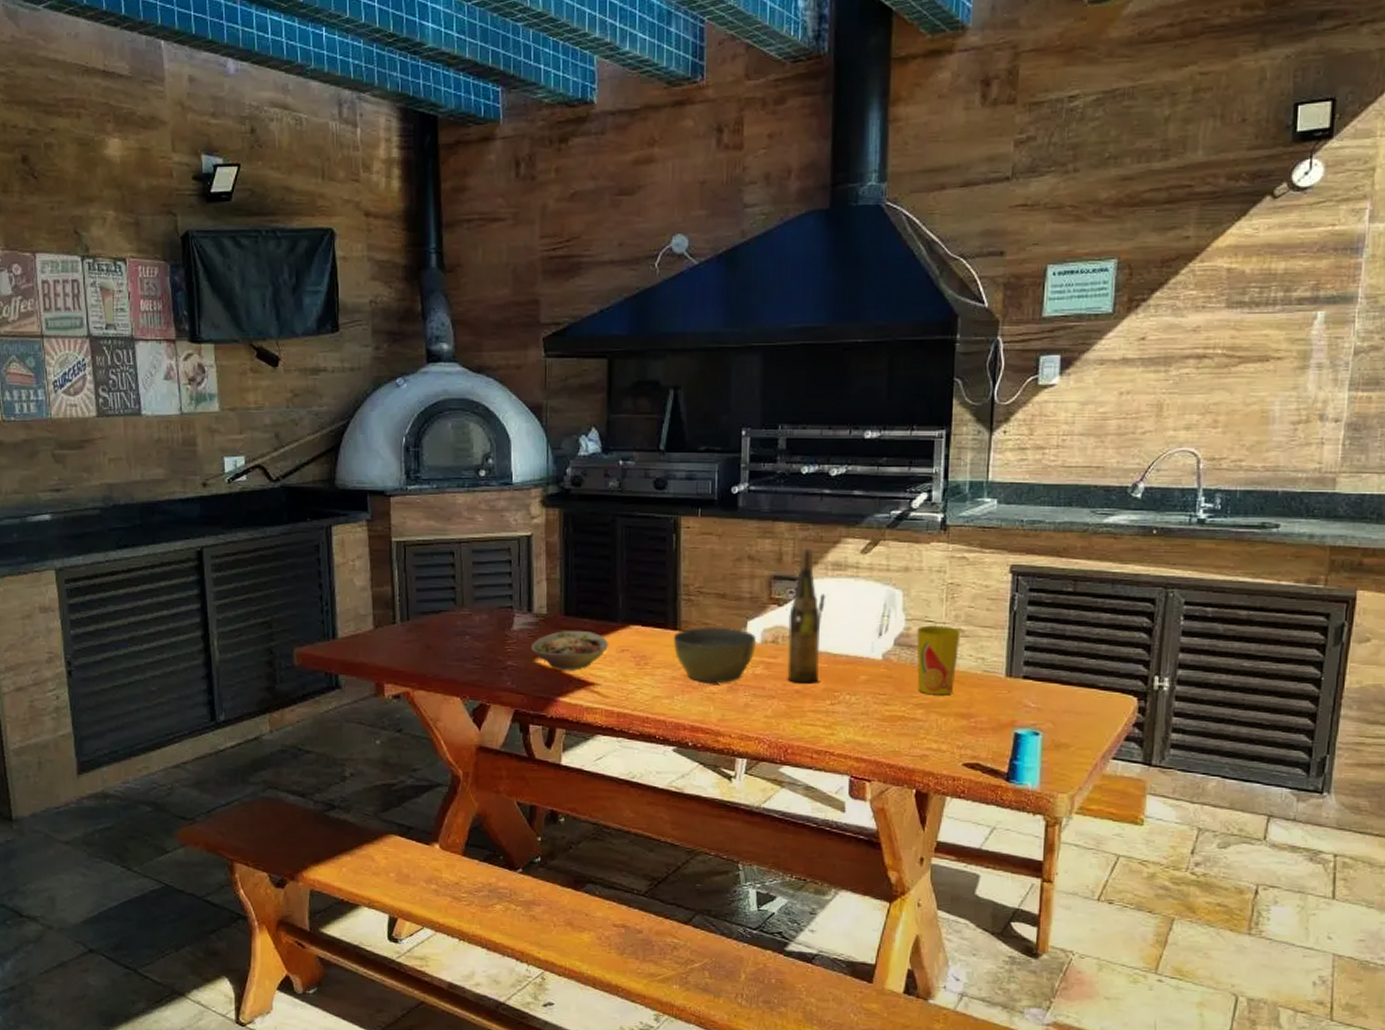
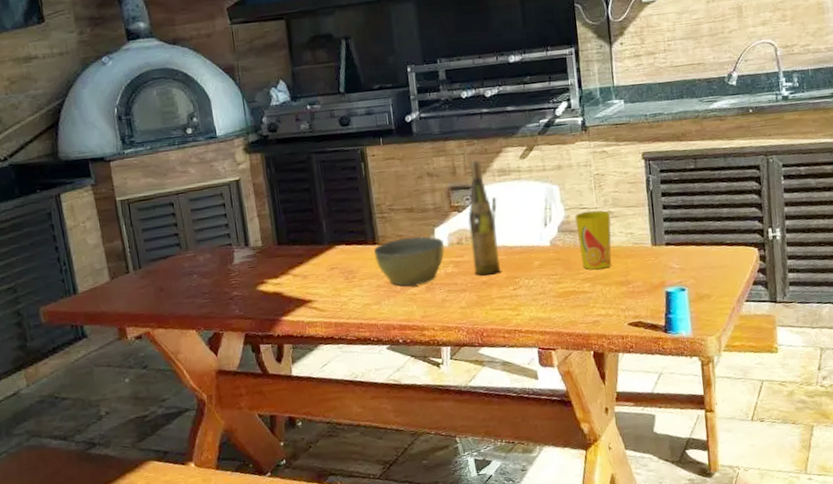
salad: present [532,631,608,671] -> none [252,256,319,294]

